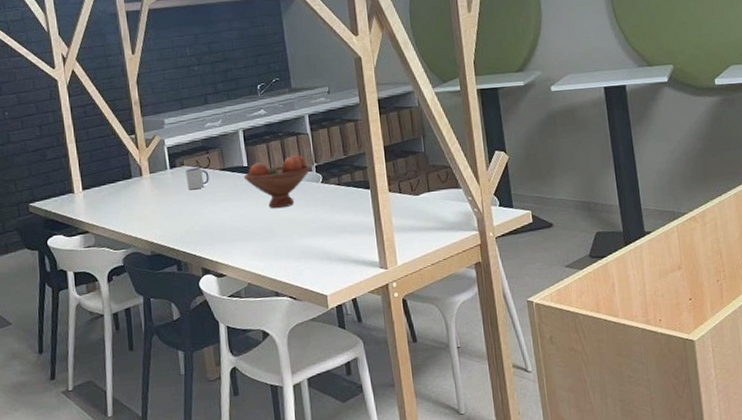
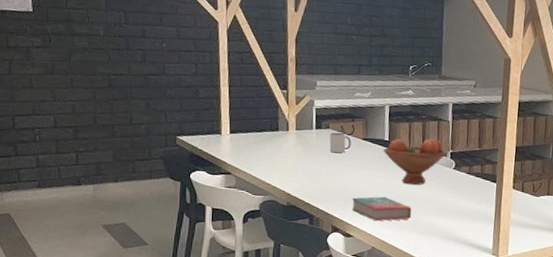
book: none [219,226,286,255] -> present [351,196,412,222]

